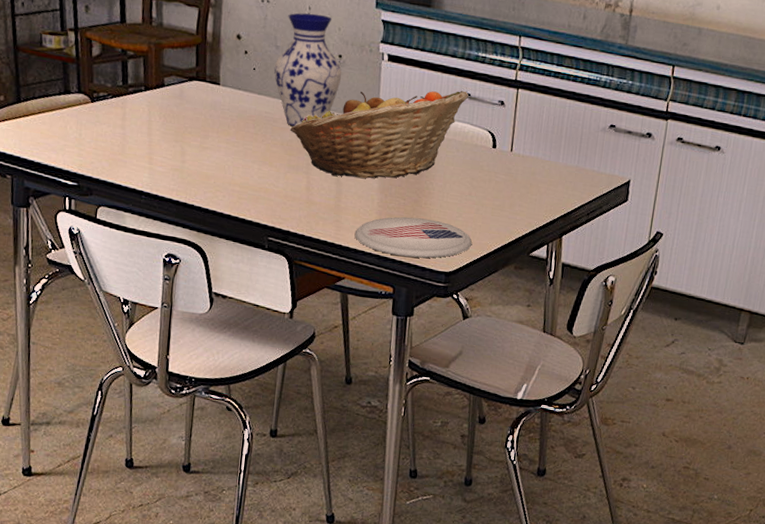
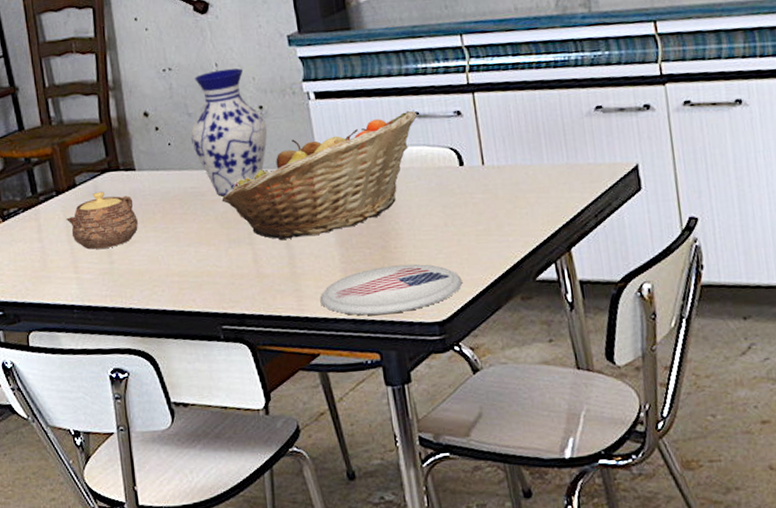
teapot: none [149,96,214,149] -> present [65,191,138,250]

